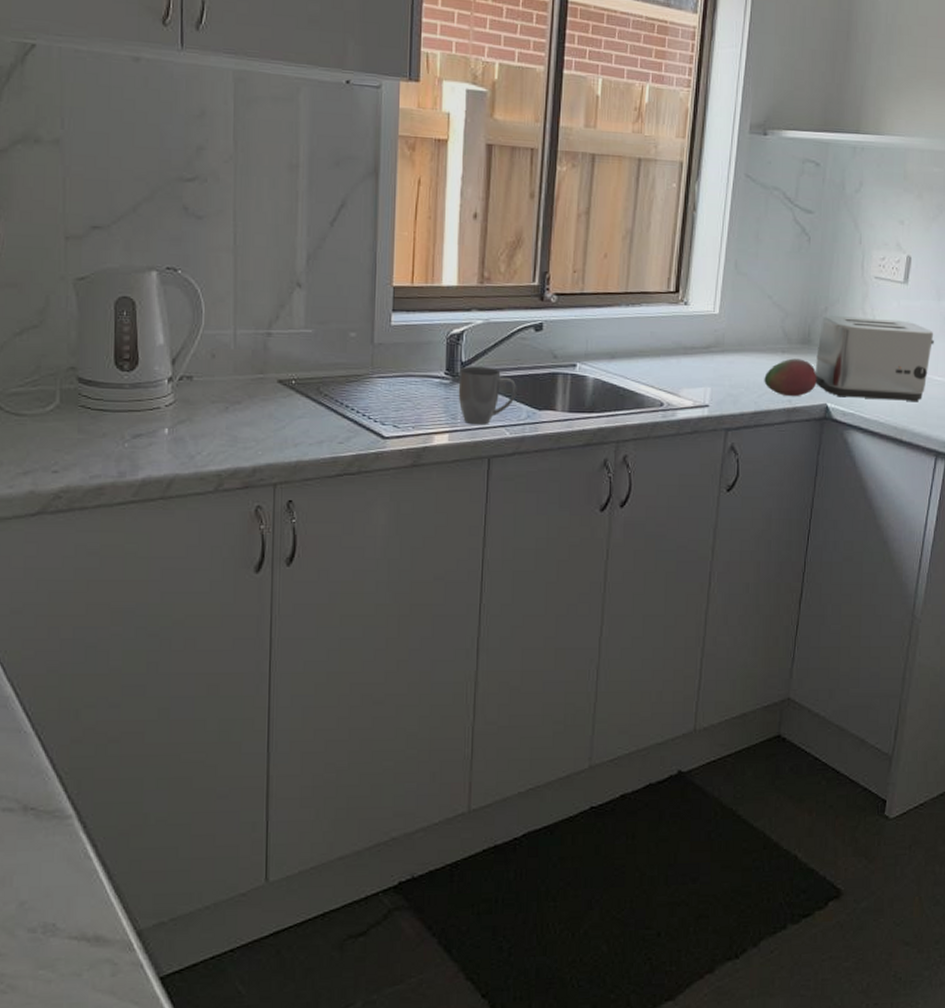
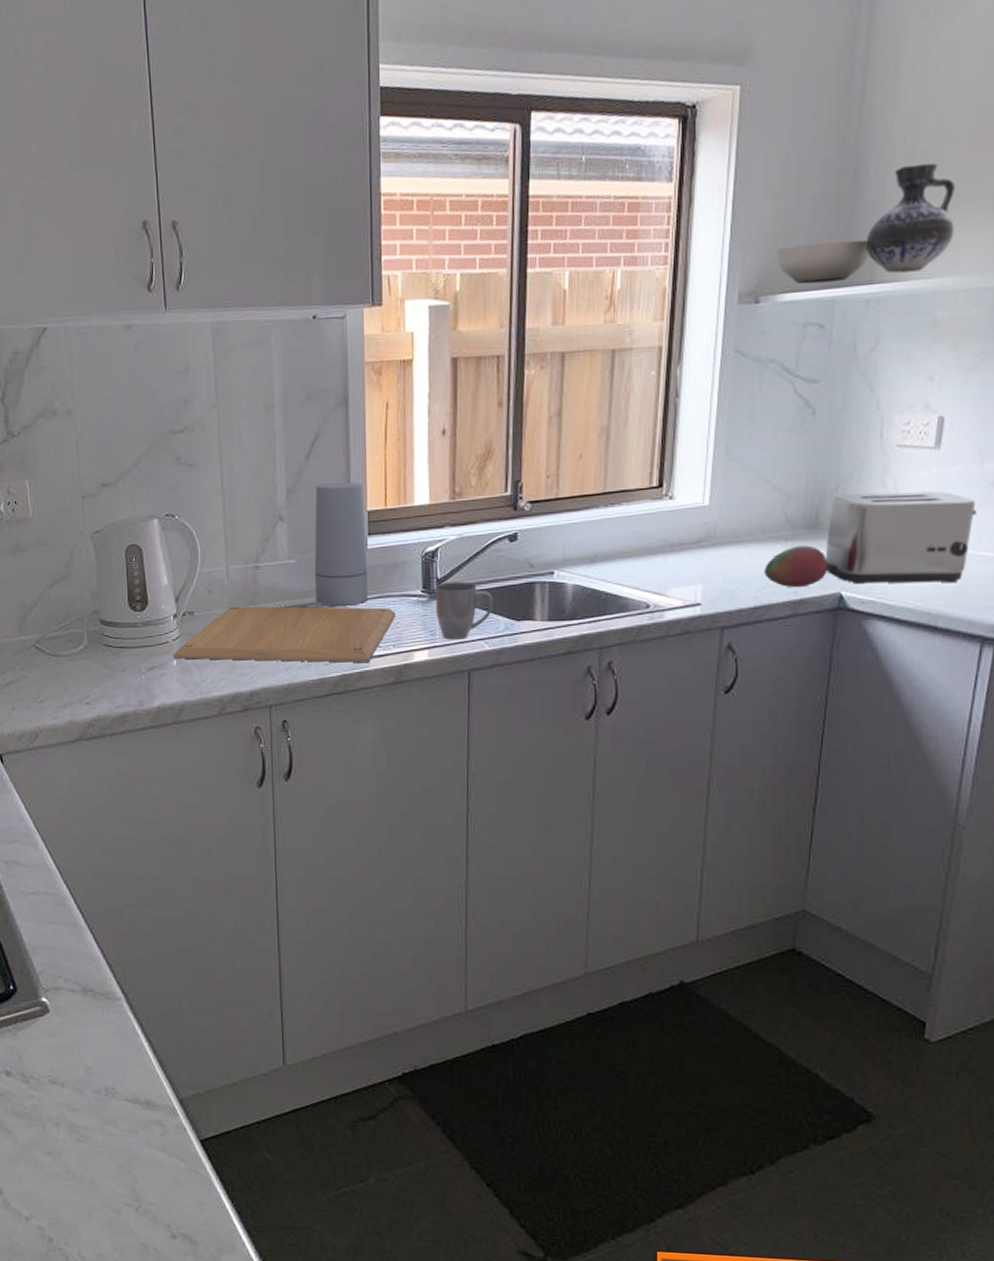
chopping board: none [165,374,417,444] -> present [173,606,395,663]
canister: none [331,253,390,382] -> present [314,482,368,606]
bowl: none [782,88,858,127] -> present [776,239,870,284]
ceramic jug: none [854,36,923,129] -> present [866,162,955,274]

